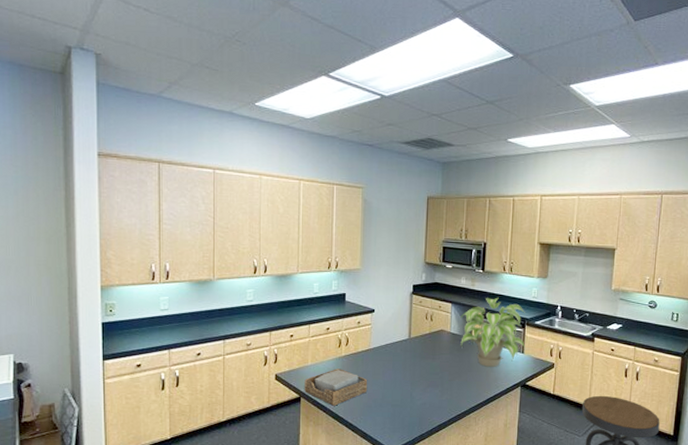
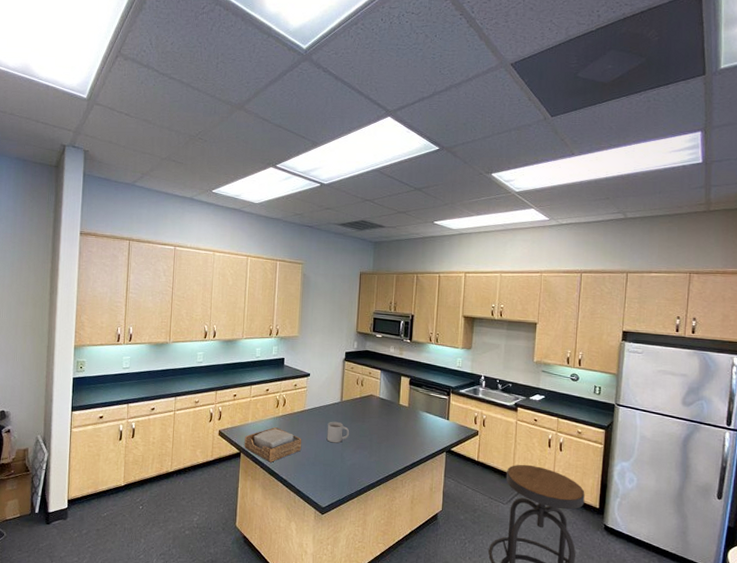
mug: none [394,359,419,383] -> present [326,421,350,443]
plant: present [460,297,526,367] -> none [389,366,451,432]

